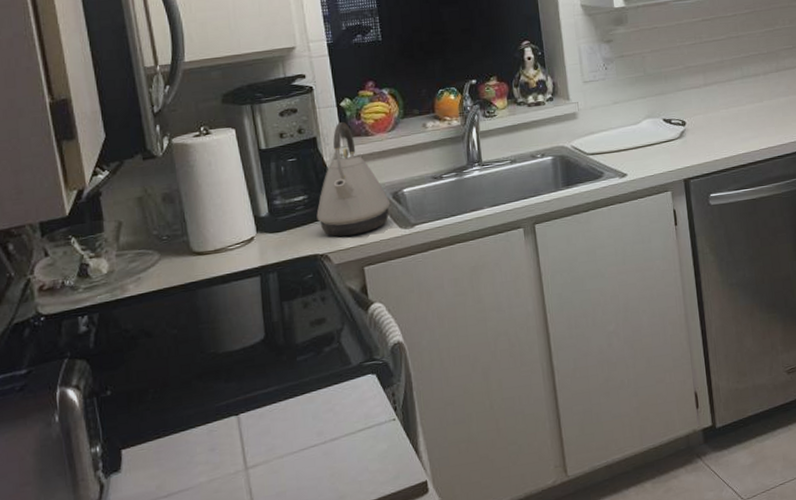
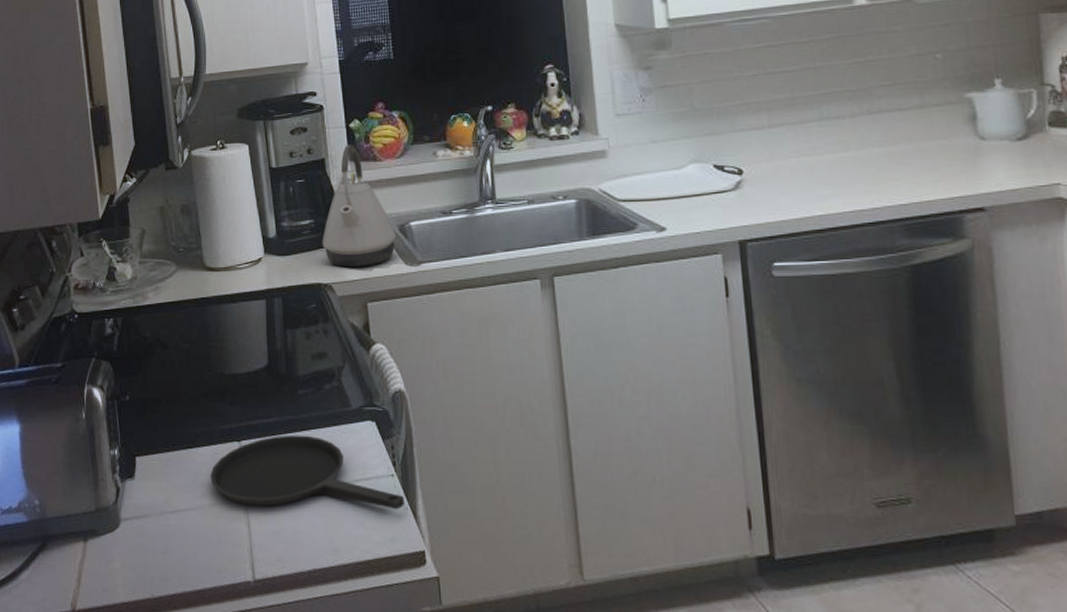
frying pan: none [206,397,407,475] -> present [210,435,405,510]

